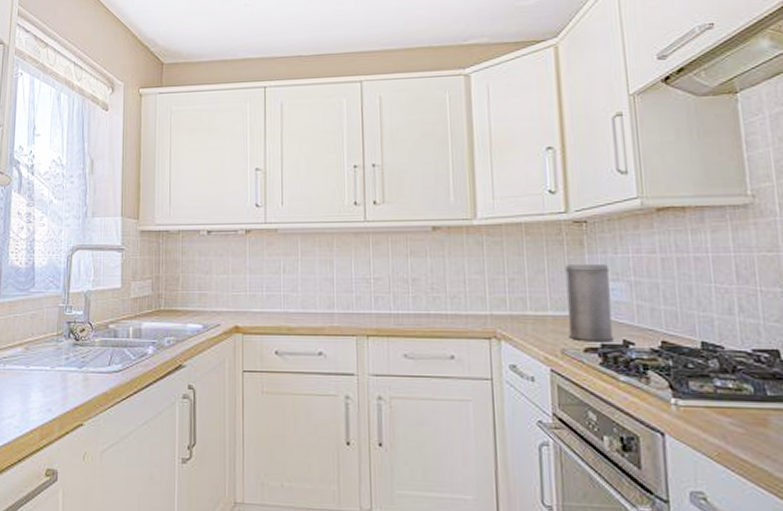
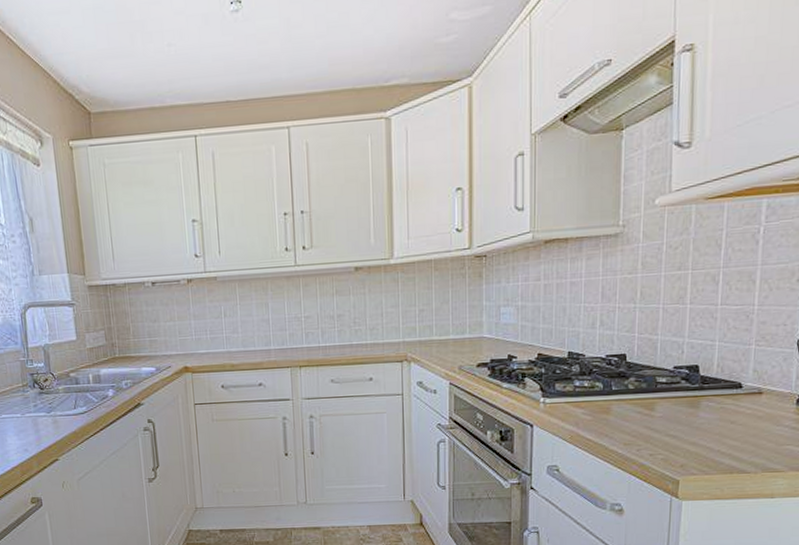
canister: present [564,263,614,342] -> none [464,292,502,359]

